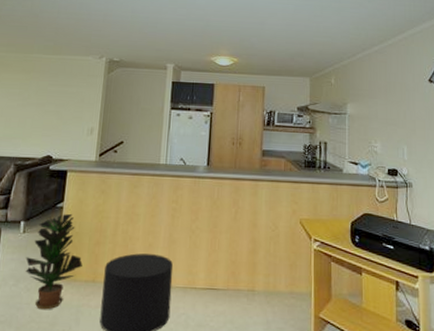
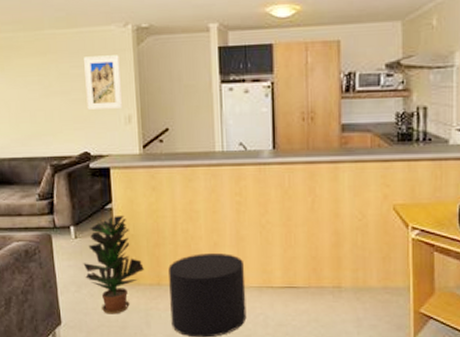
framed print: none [57,78,91,122] -> present [84,55,123,111]

